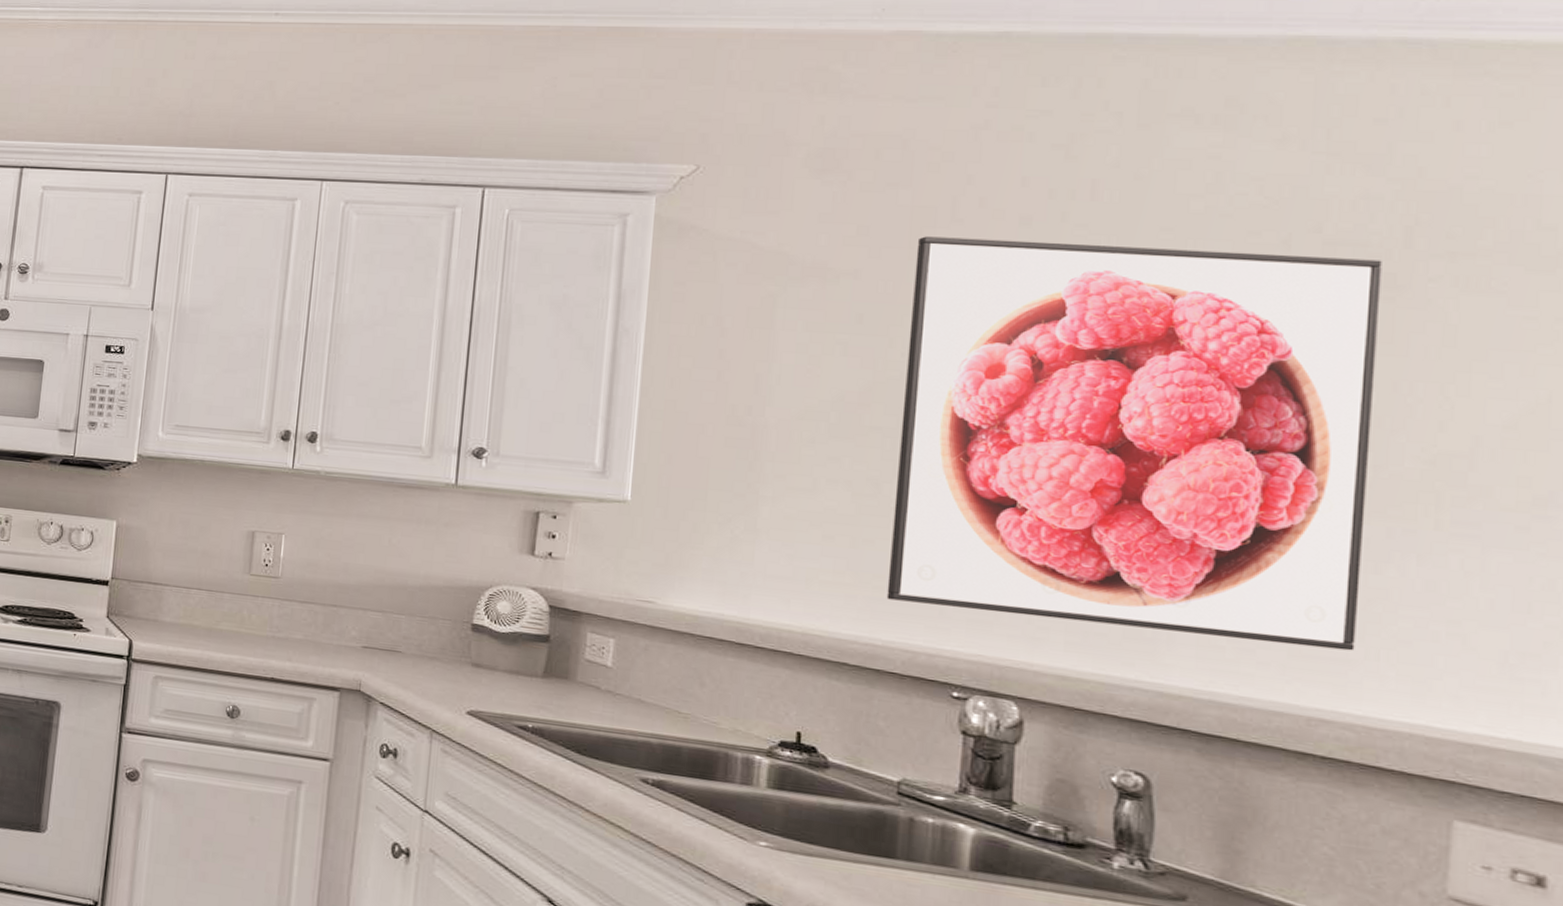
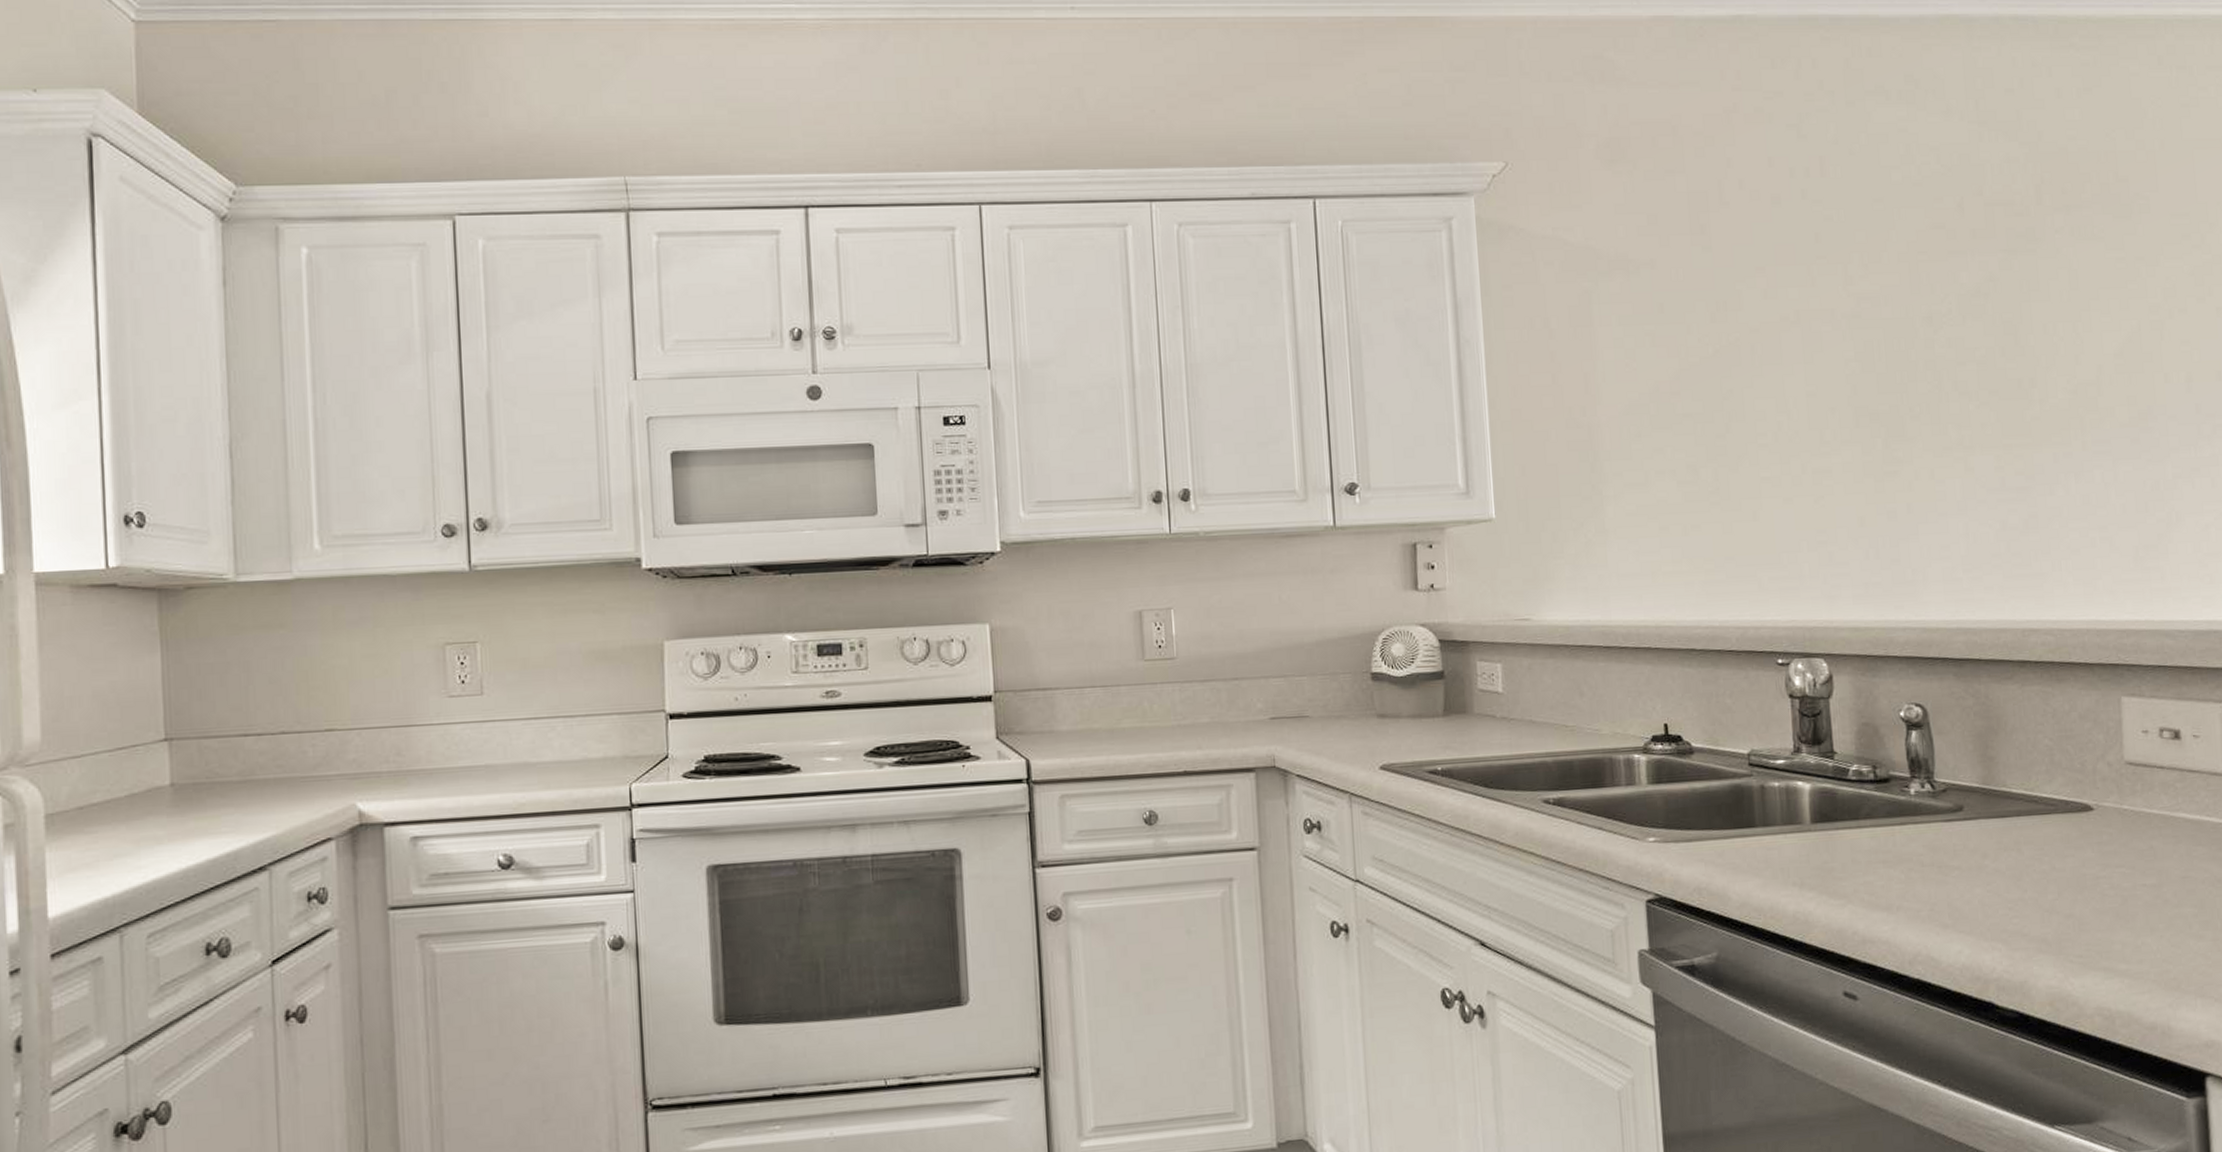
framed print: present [886,236,1382,651] -> none [1696,217,2045,581]

